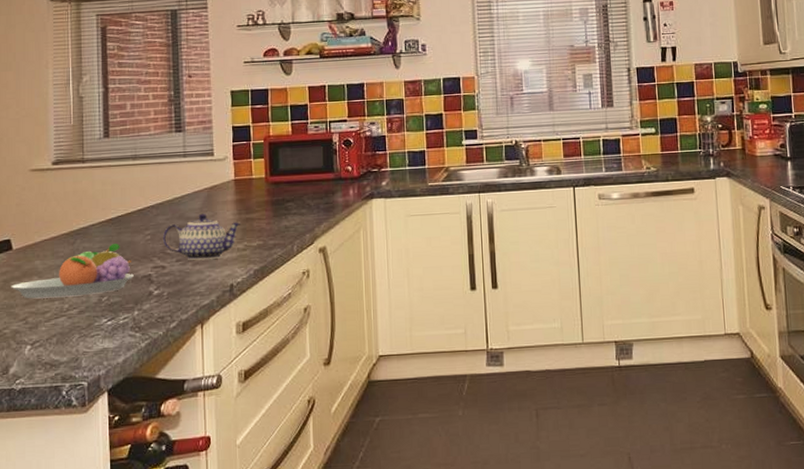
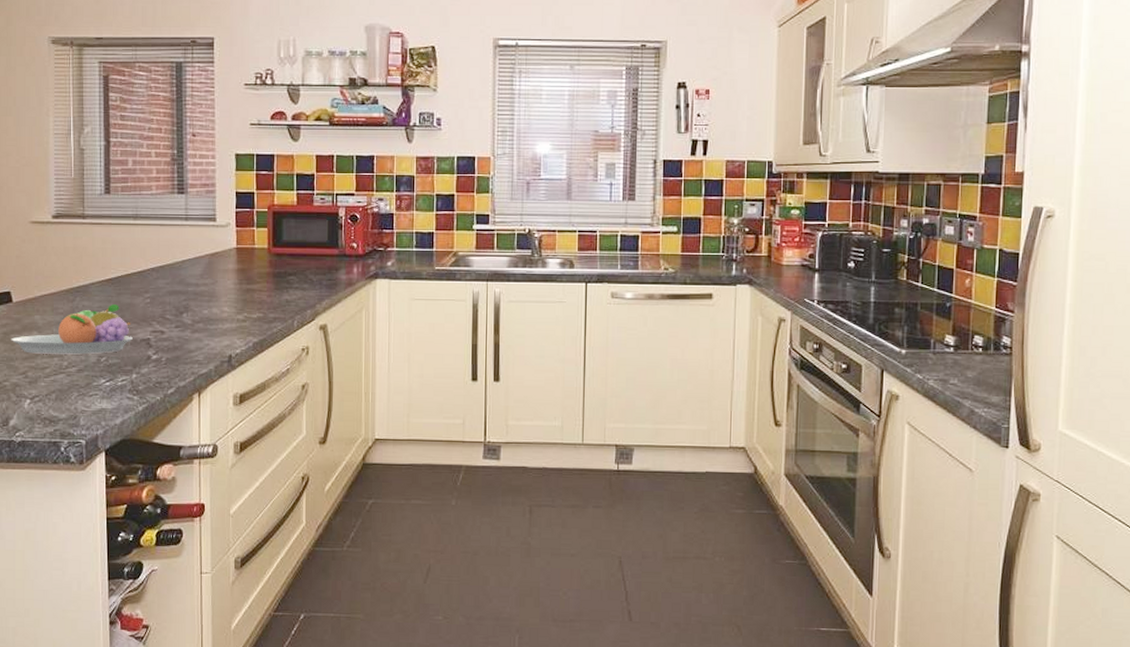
teapot: present [162,213,241,261] -> none [162,280,242,329]

